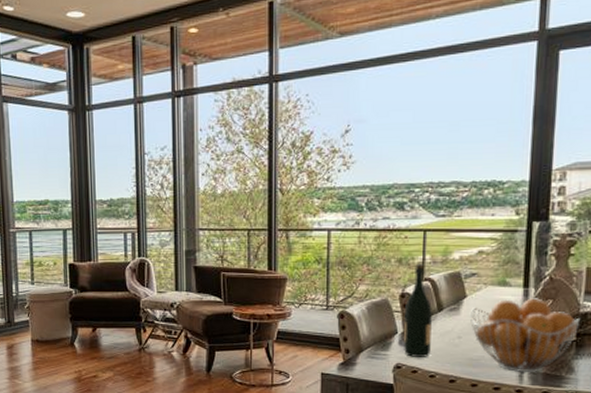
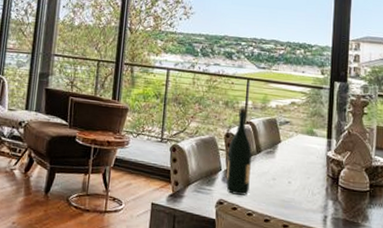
fruit basket: present [469,298,581,372] -> none [283,147,373,218]

